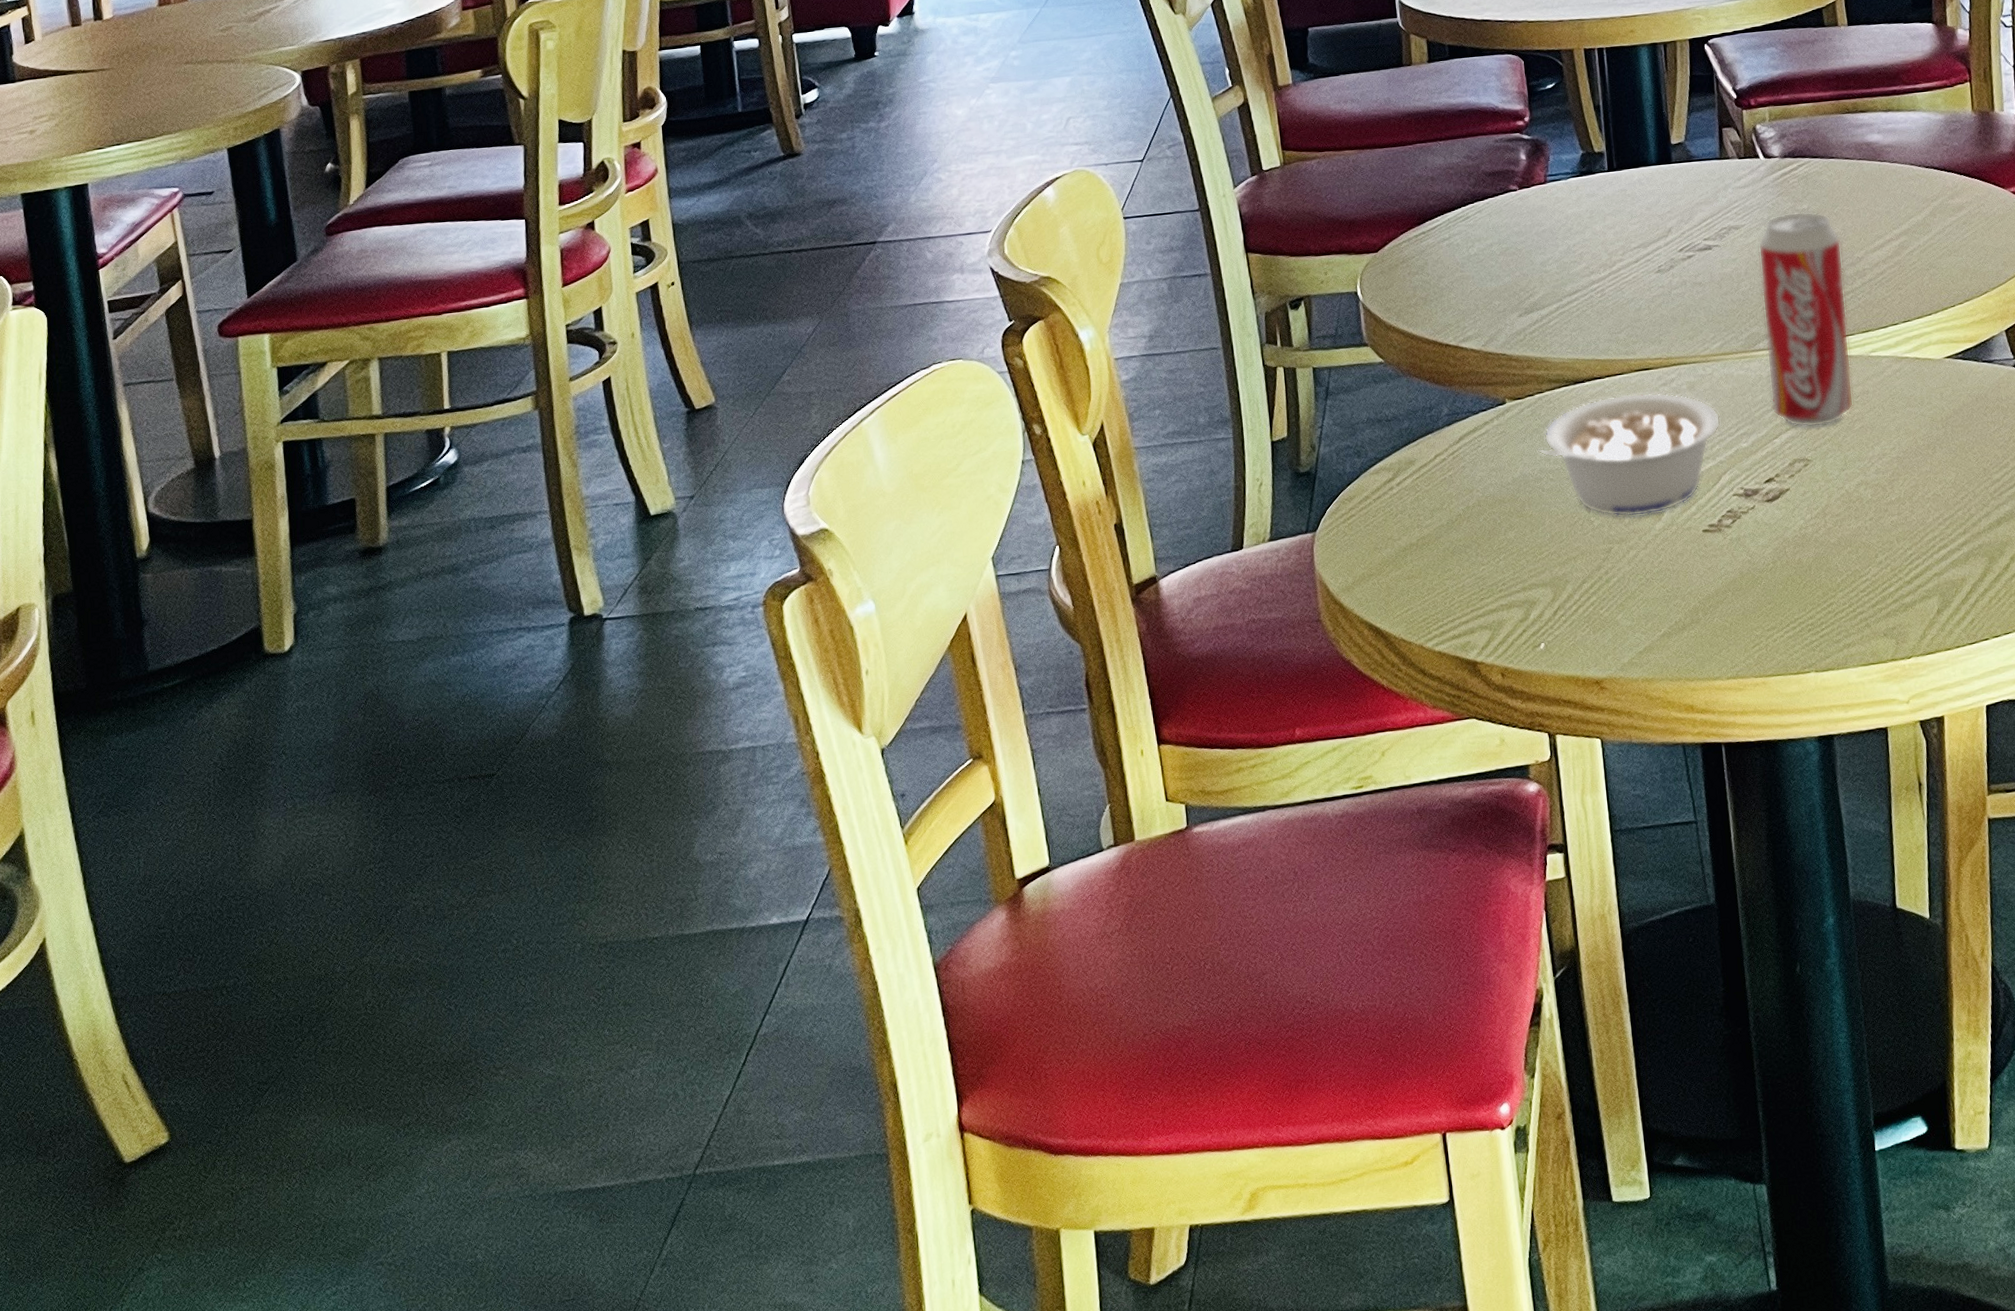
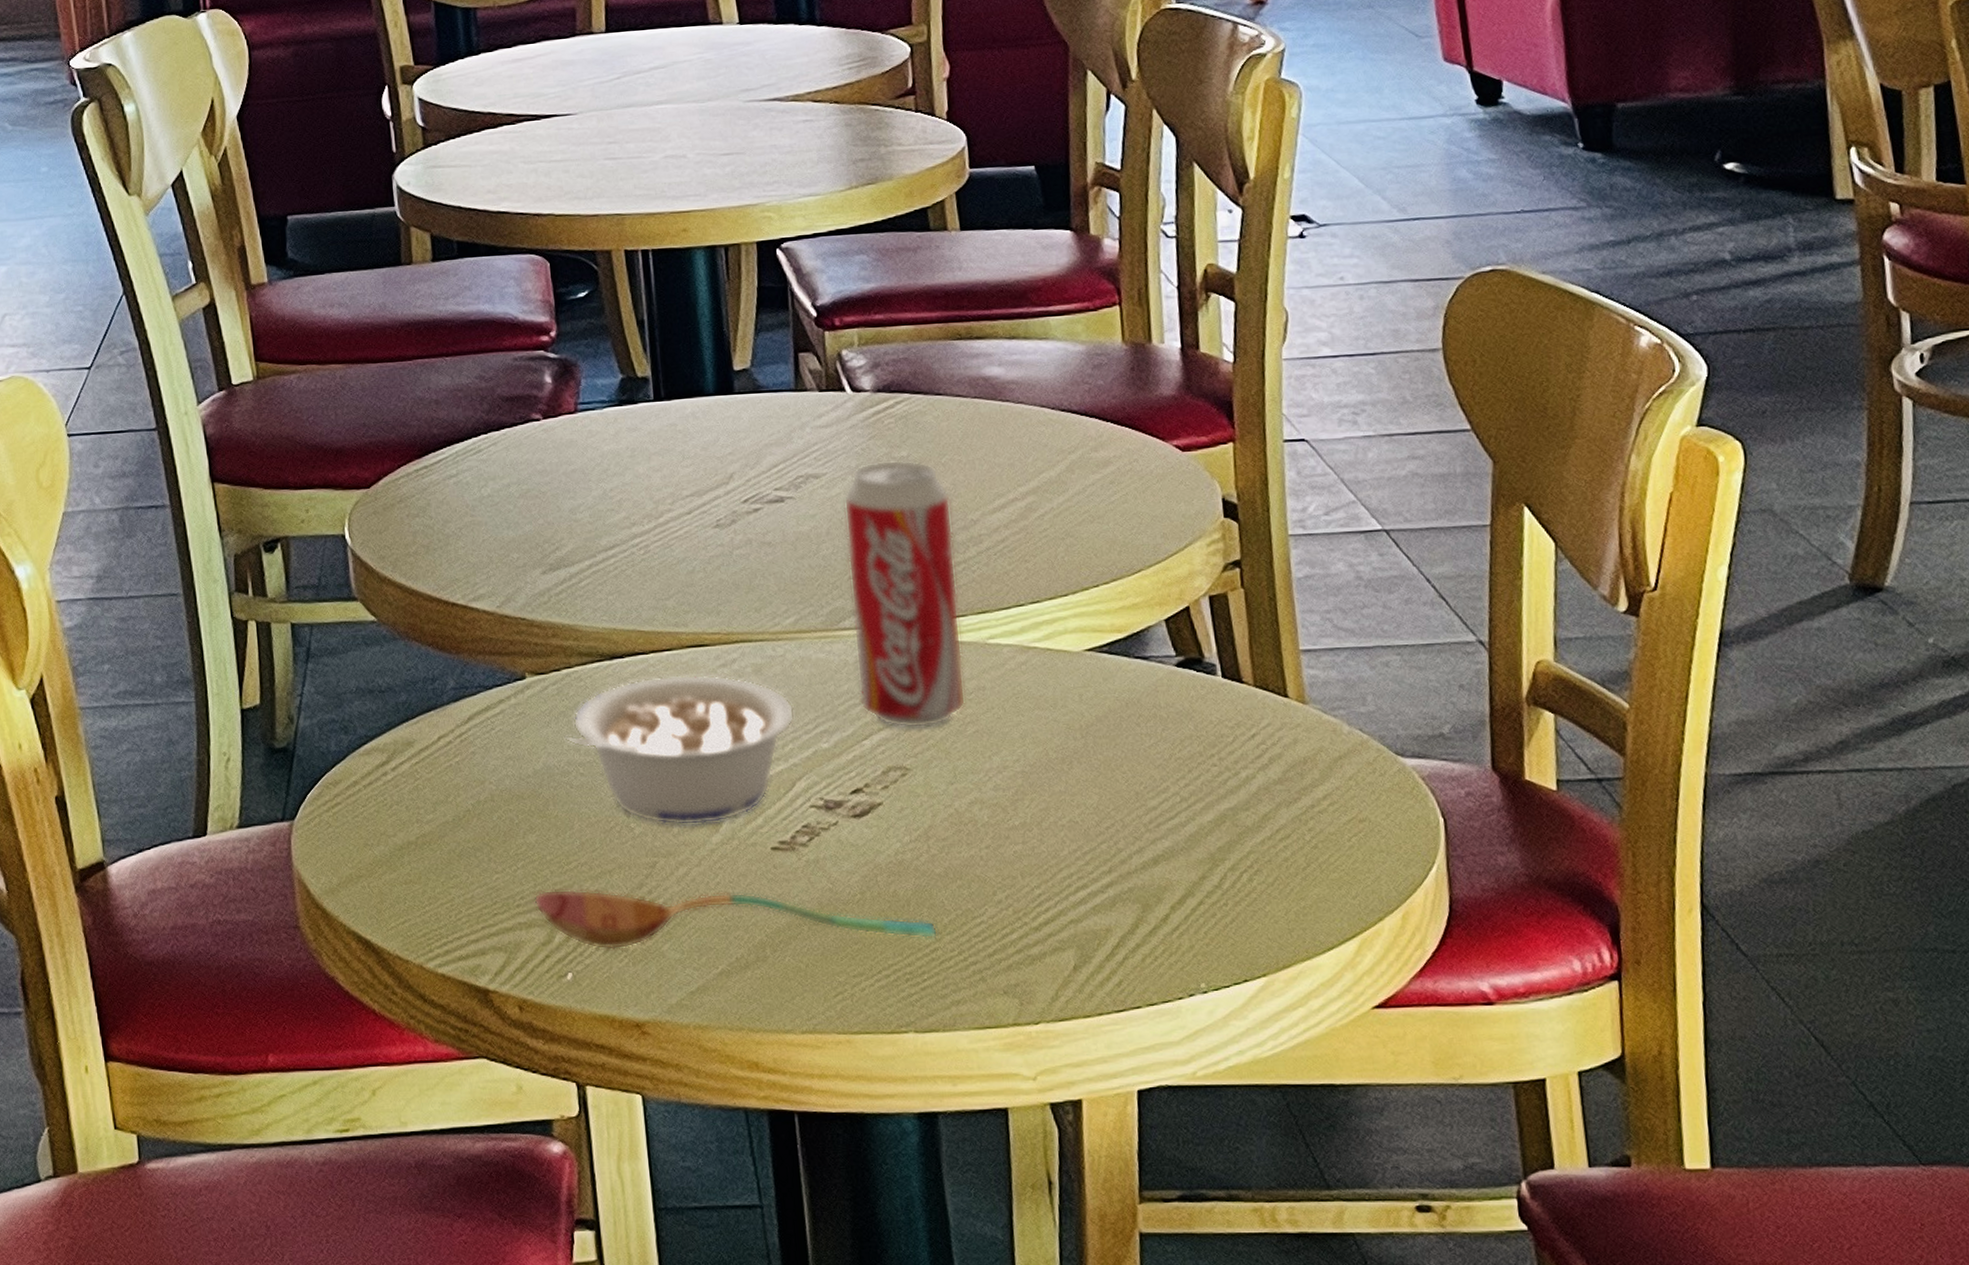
soupspoon: none [1512,568,1834,623] -> present [533,889,939,950]

